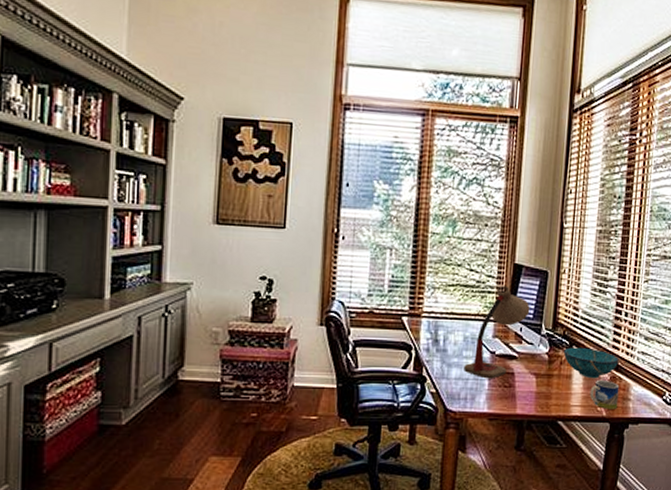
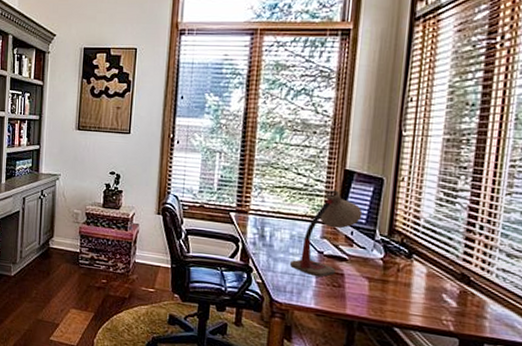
decorative bowl: present [563,347,619,379] -> none [400,255,472,291]
mug: present [589,380,620,409] -> none [433,293,472,326]

